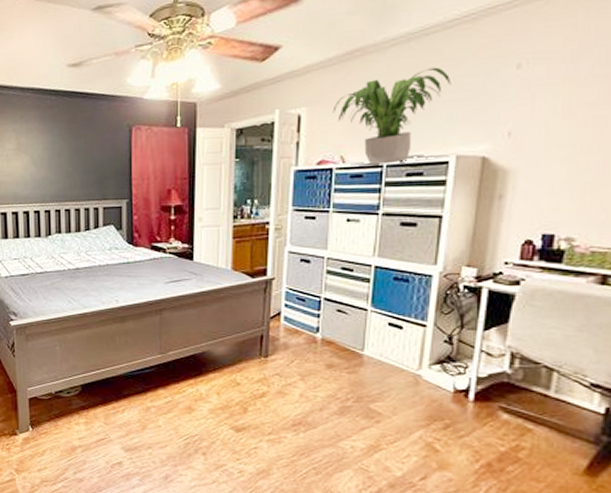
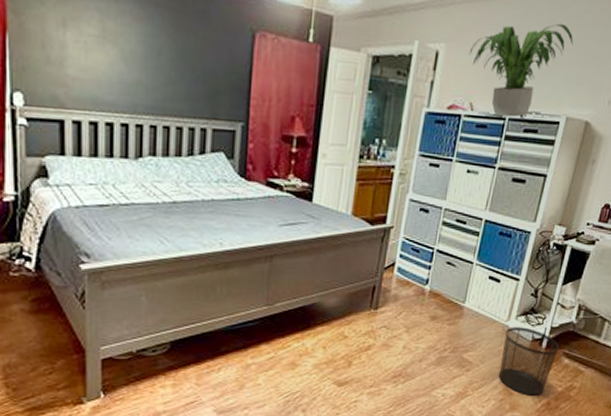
waste bin: none [417,376,492,455] -> present [498,327,559,395]

